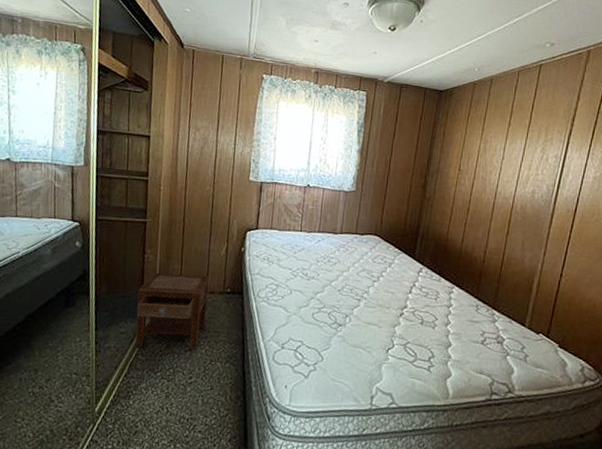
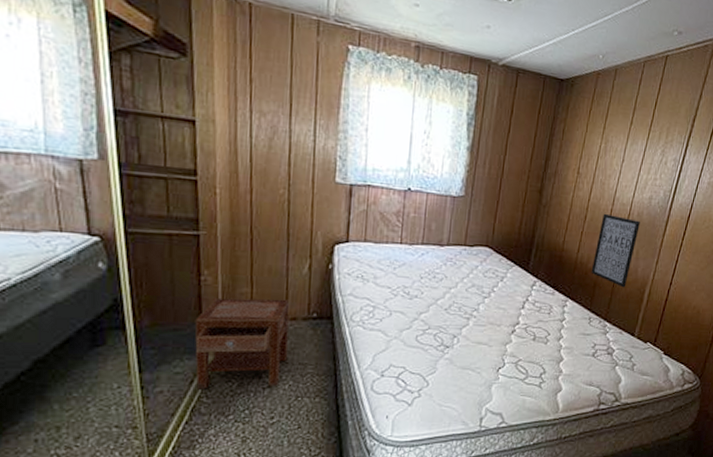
wall art: none [476,206,524,278] -> present [591,213,640,288]

